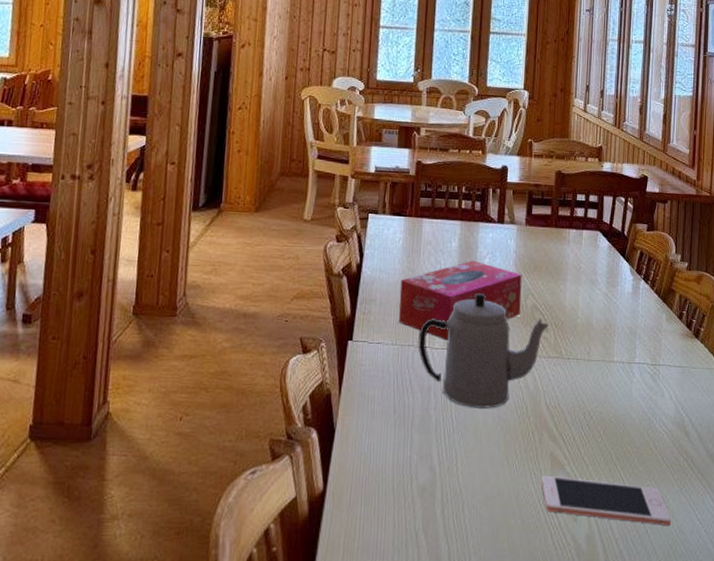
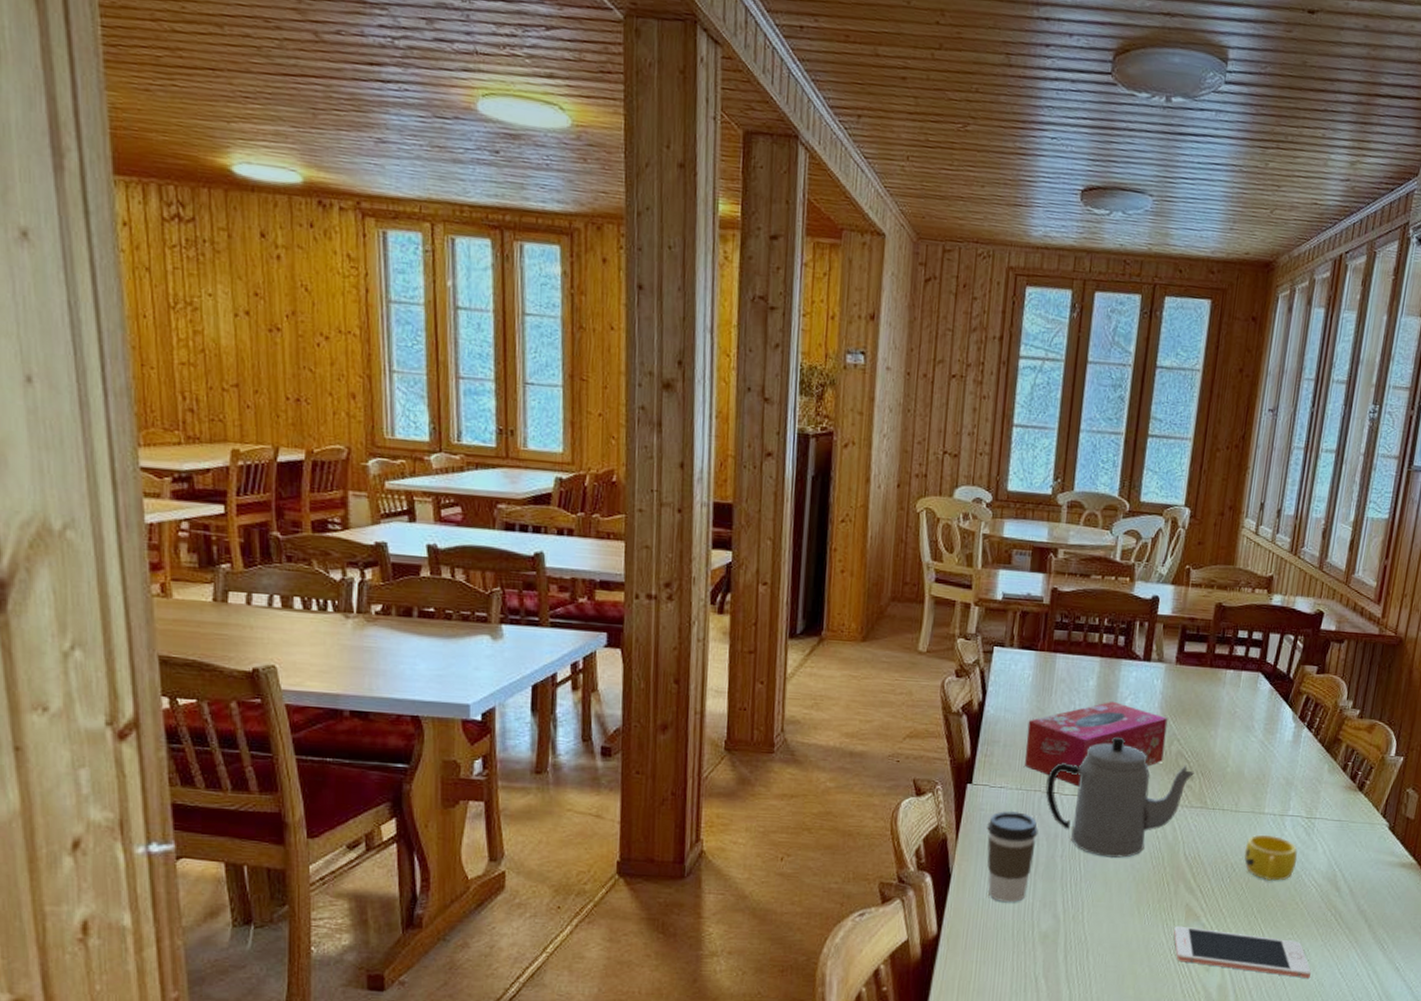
coffee cup: none [367,366,413,457] -> present [987,811,1039,903]
cup: none [599,382,648,427] -> present [1244,834,1298,881]

